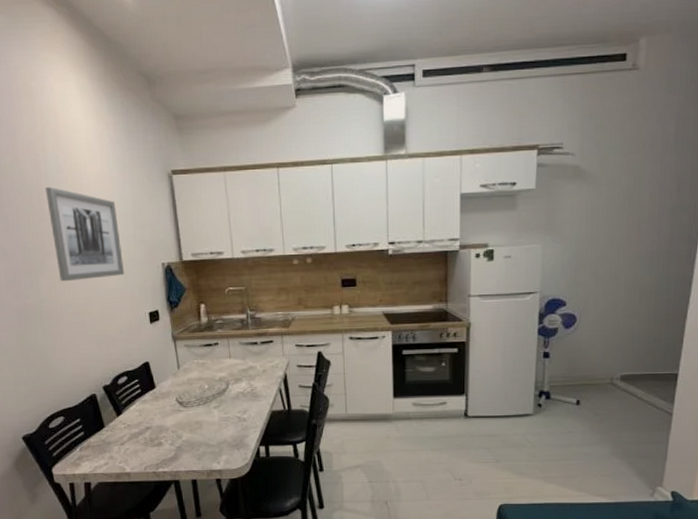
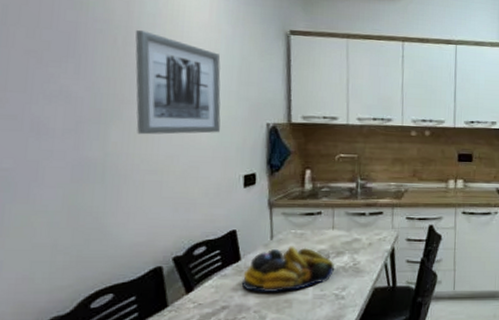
fruit bowl: none [159,374,234,415] -> present [241,246,334,292]

